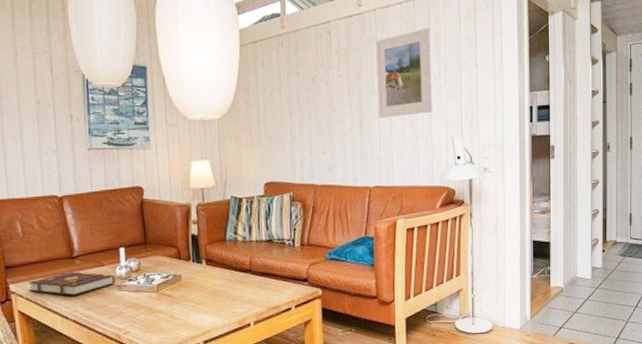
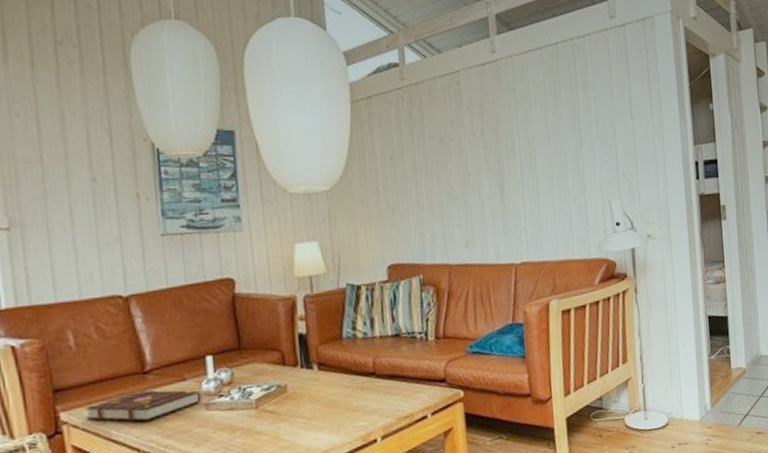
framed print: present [376,28,433,119] -> none [514,75,585,183]

